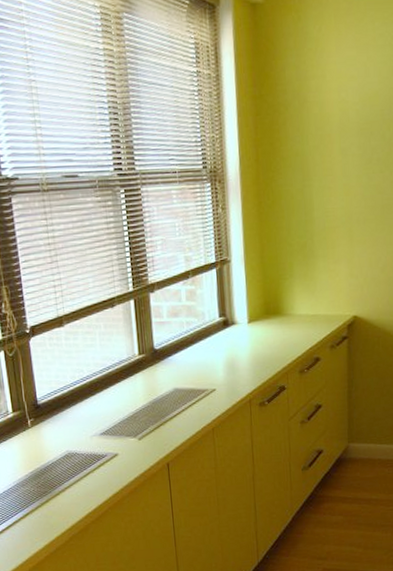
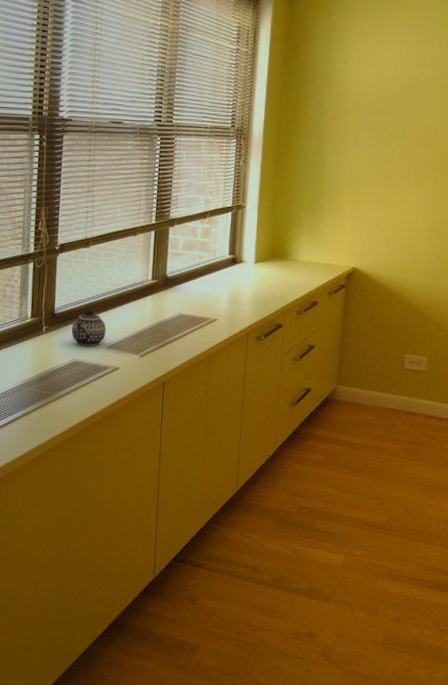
teapot: none [59,395,98,436] -> present [71,309,106,346]

